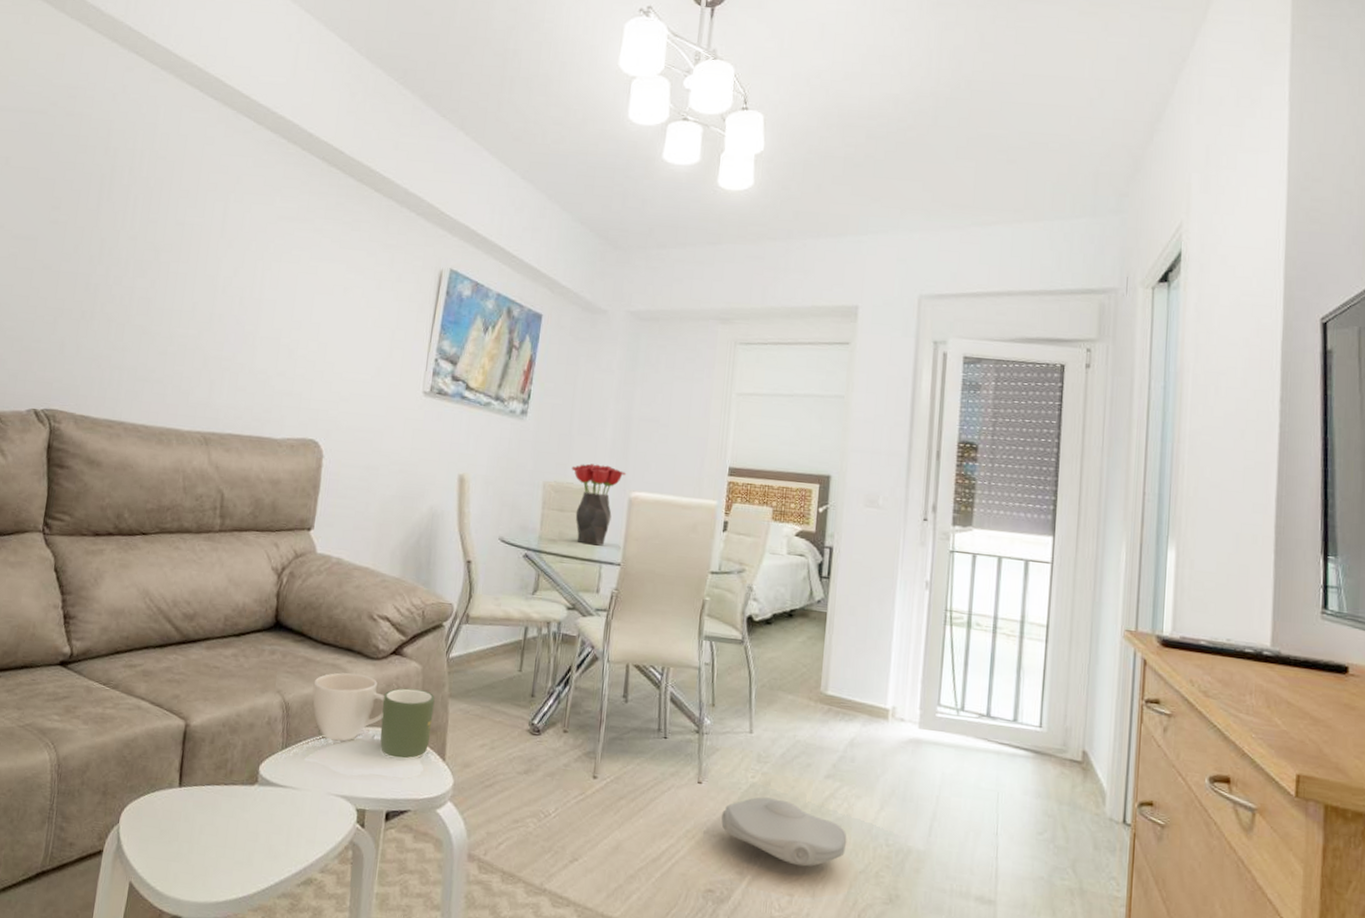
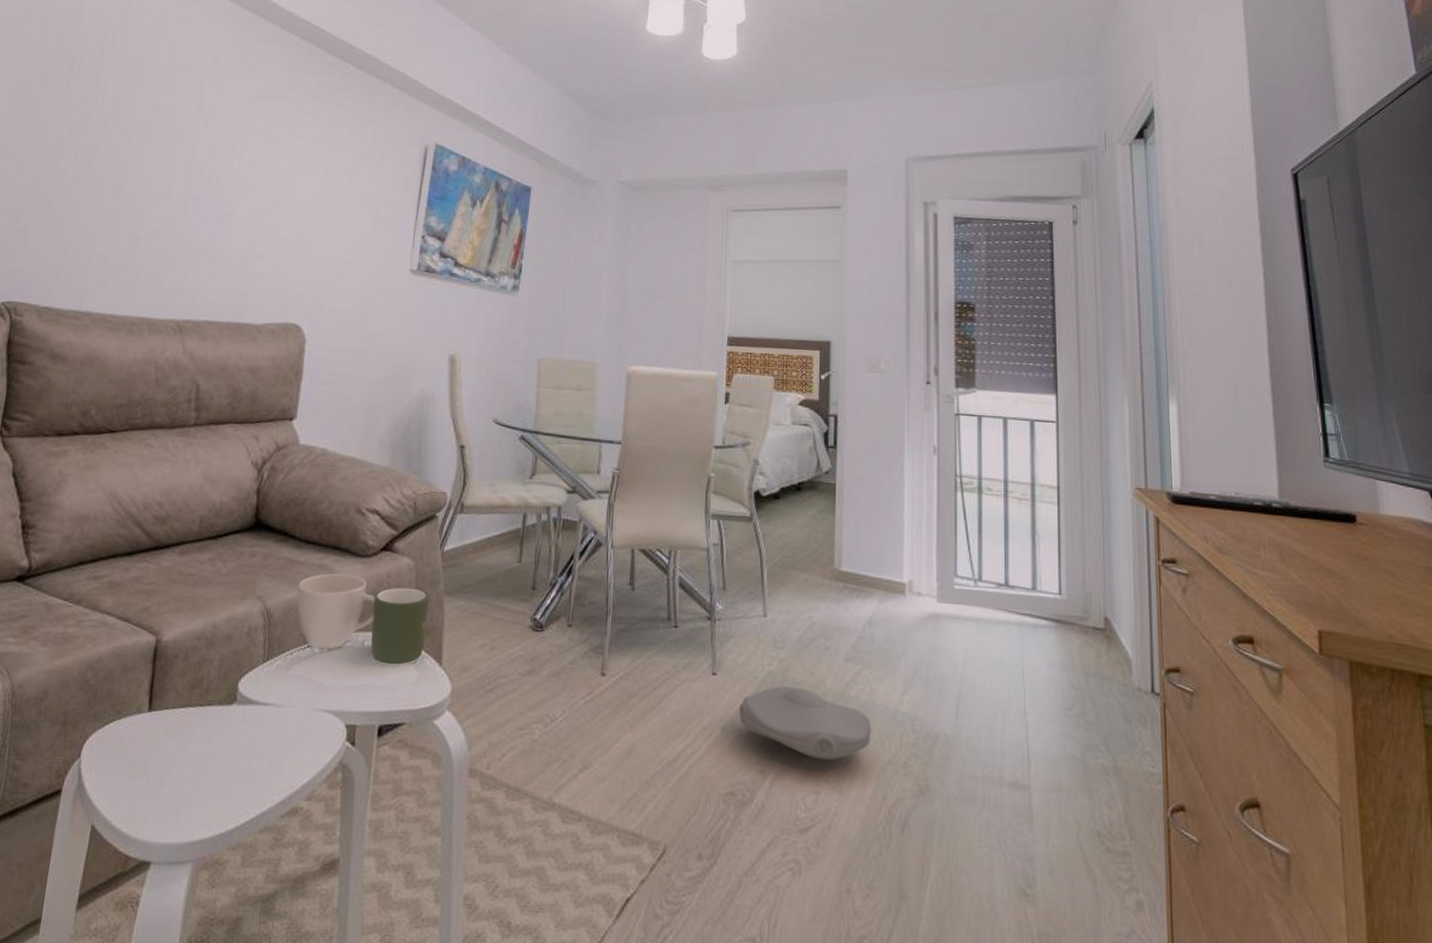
bouquet: present [571,463,627,546] -> none [566,338,624,424]

